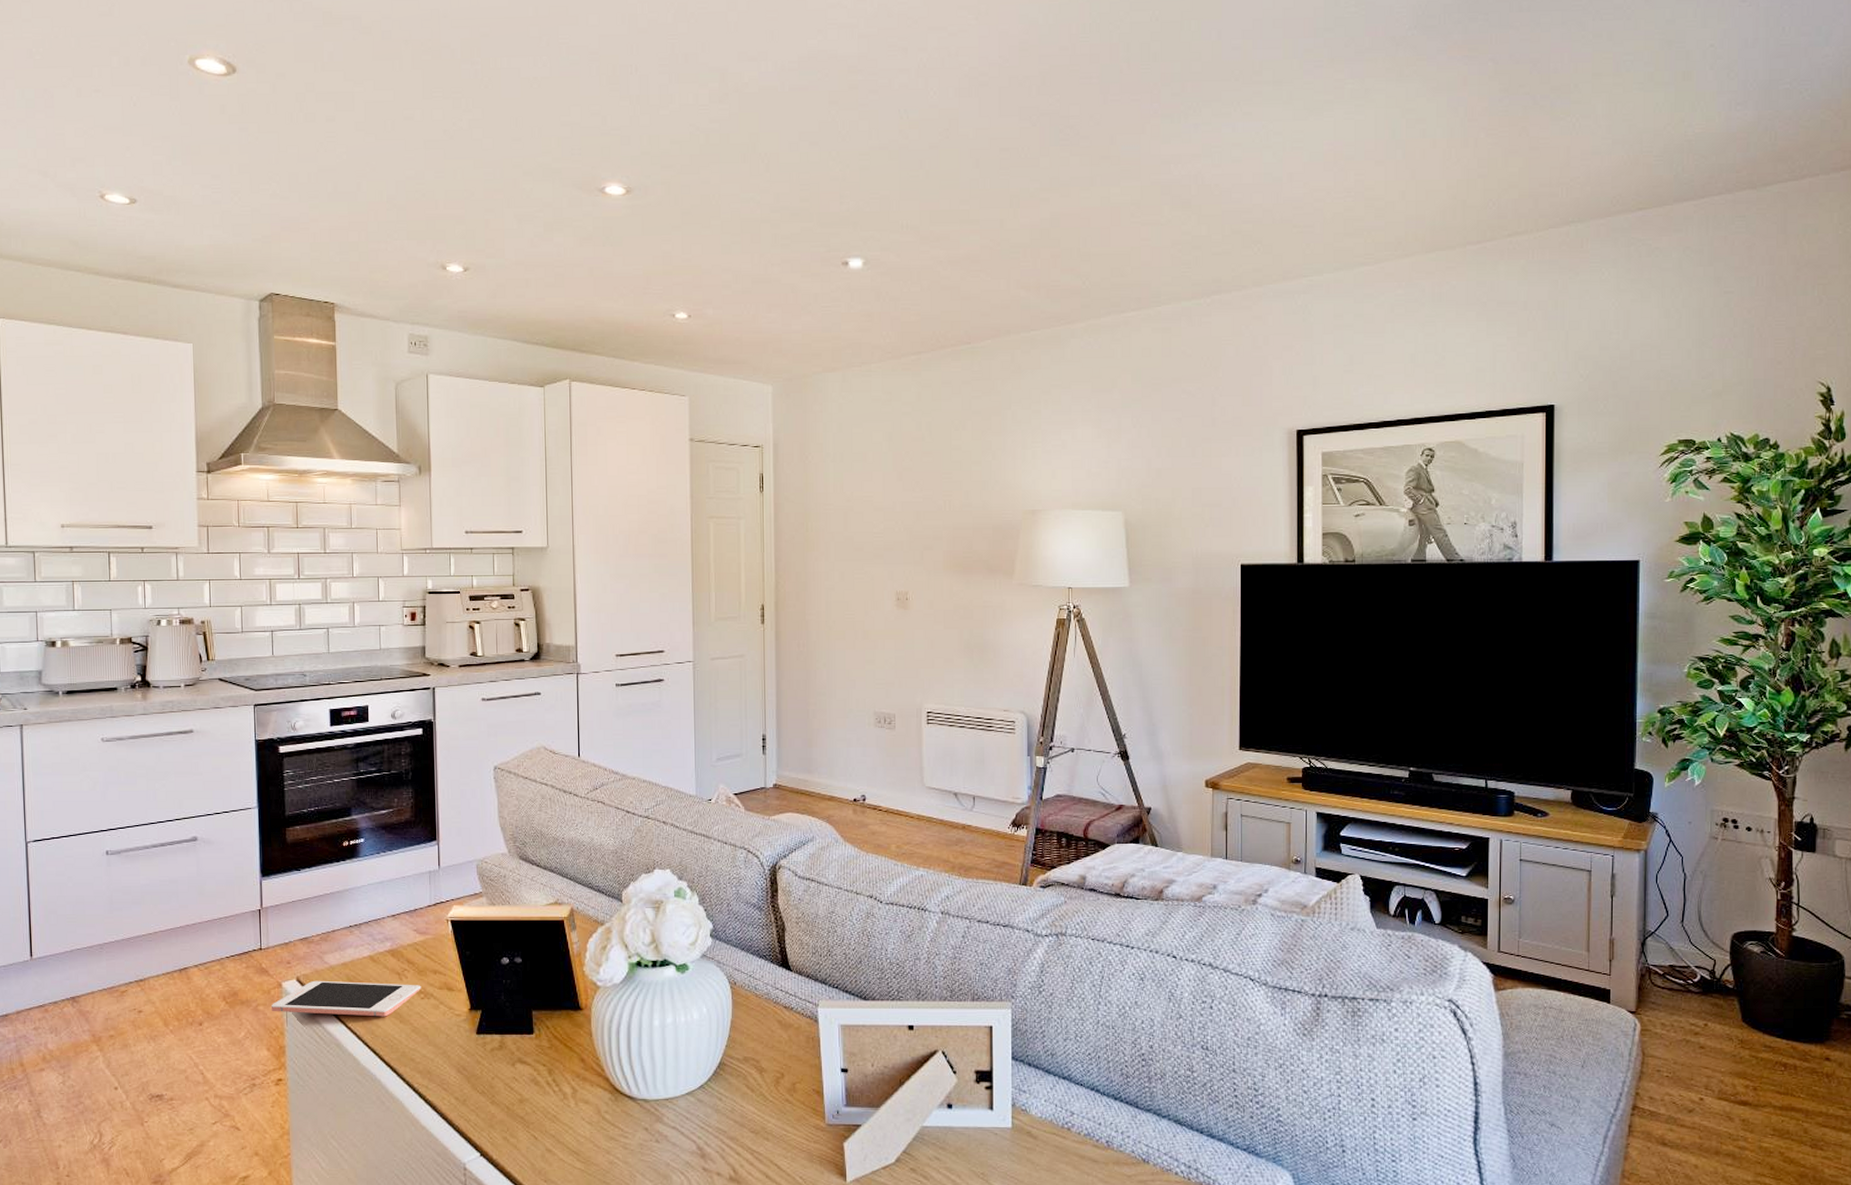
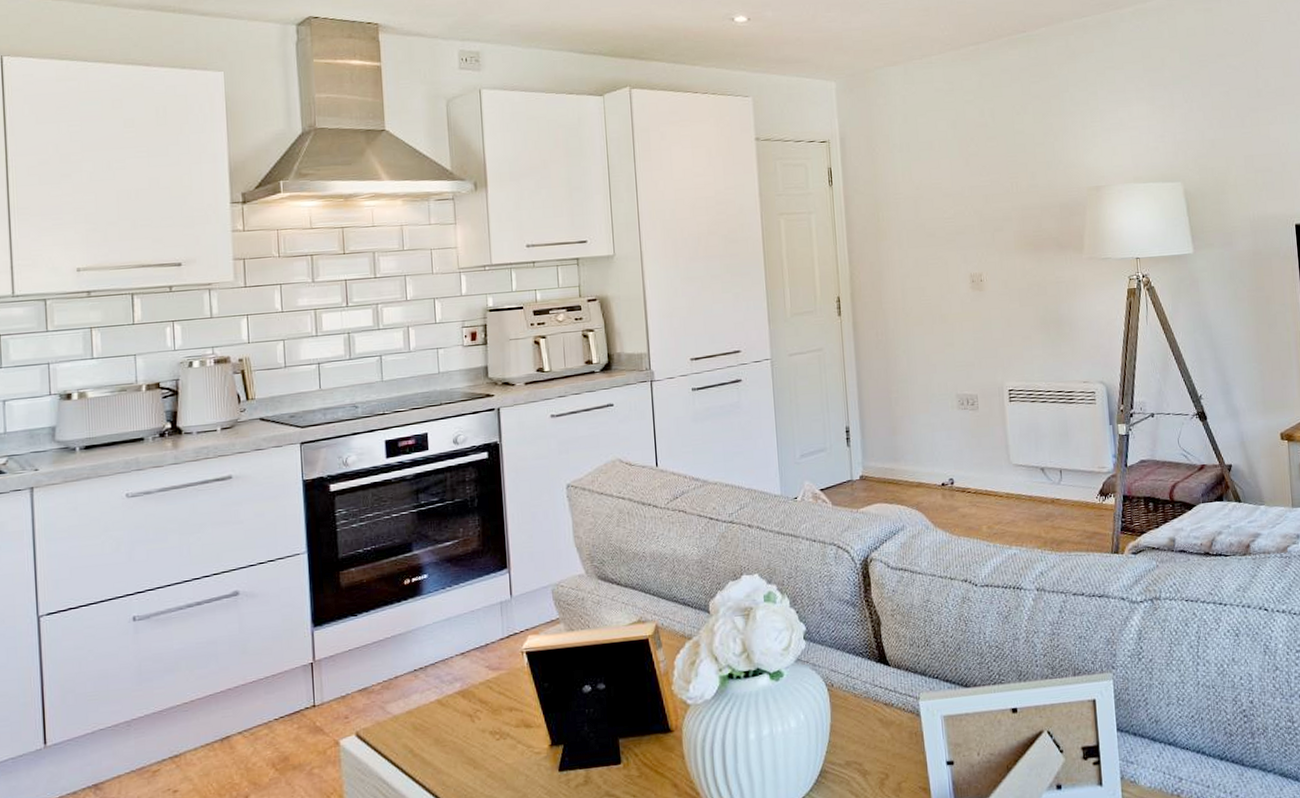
cell phone: present [271,980,421,1017] -> none [327,725,496,774]

